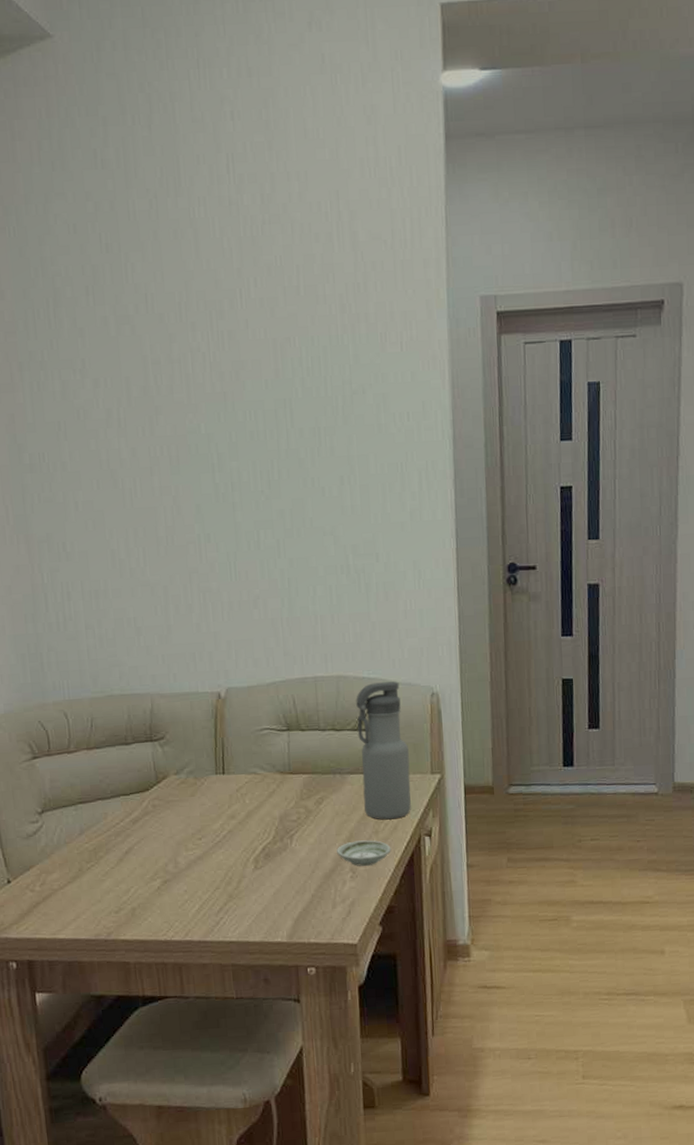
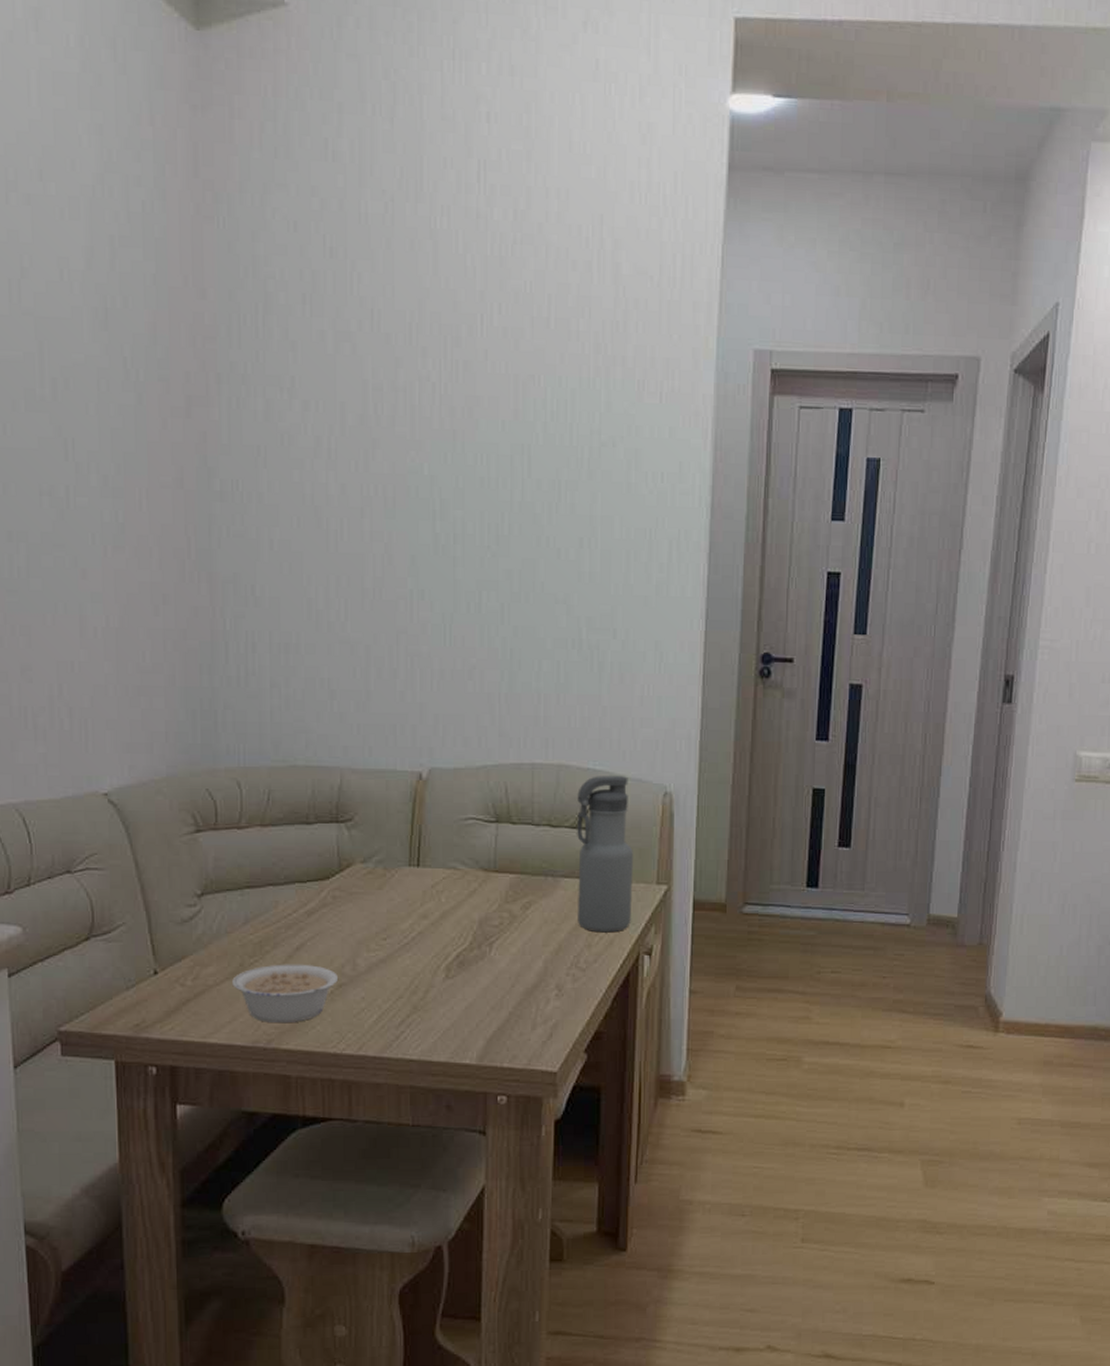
legume: none [74,865,164,918] -> present [232,964,339,1024]
saucer: present [337,840,391,866] -> none [542,954,605,984]

